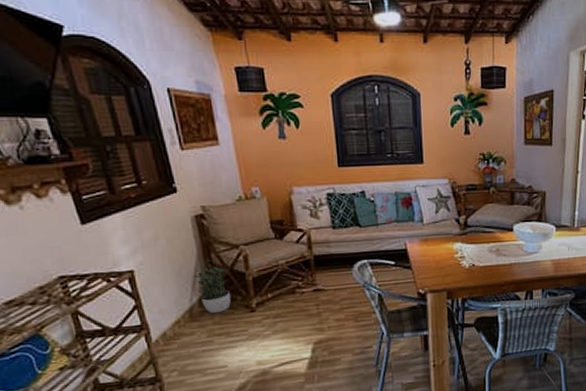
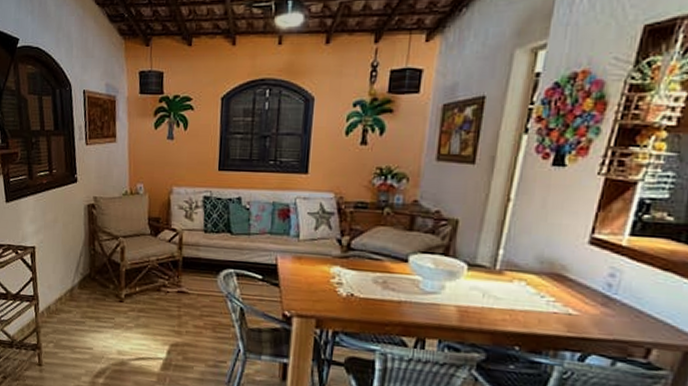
potted plant: present [193,267,232,314] -> none [78,253,106,298]

